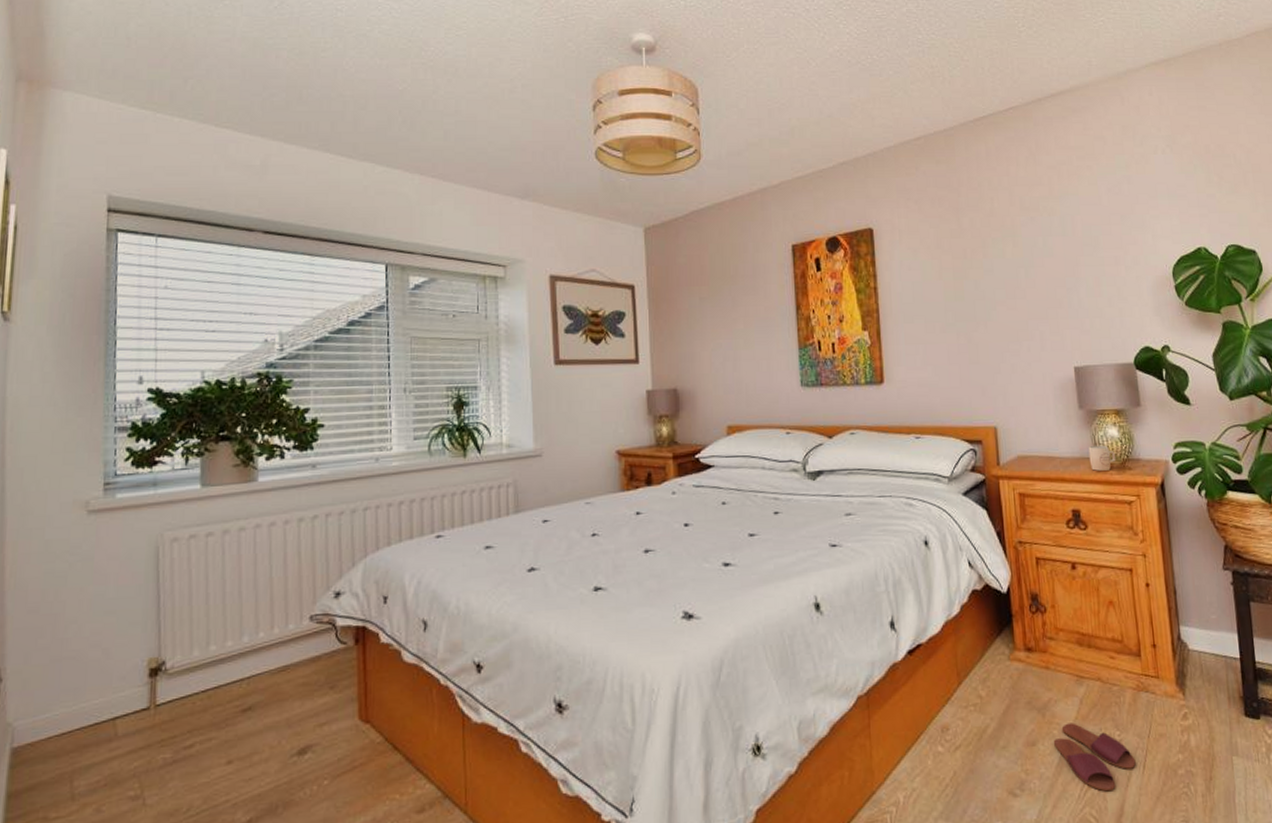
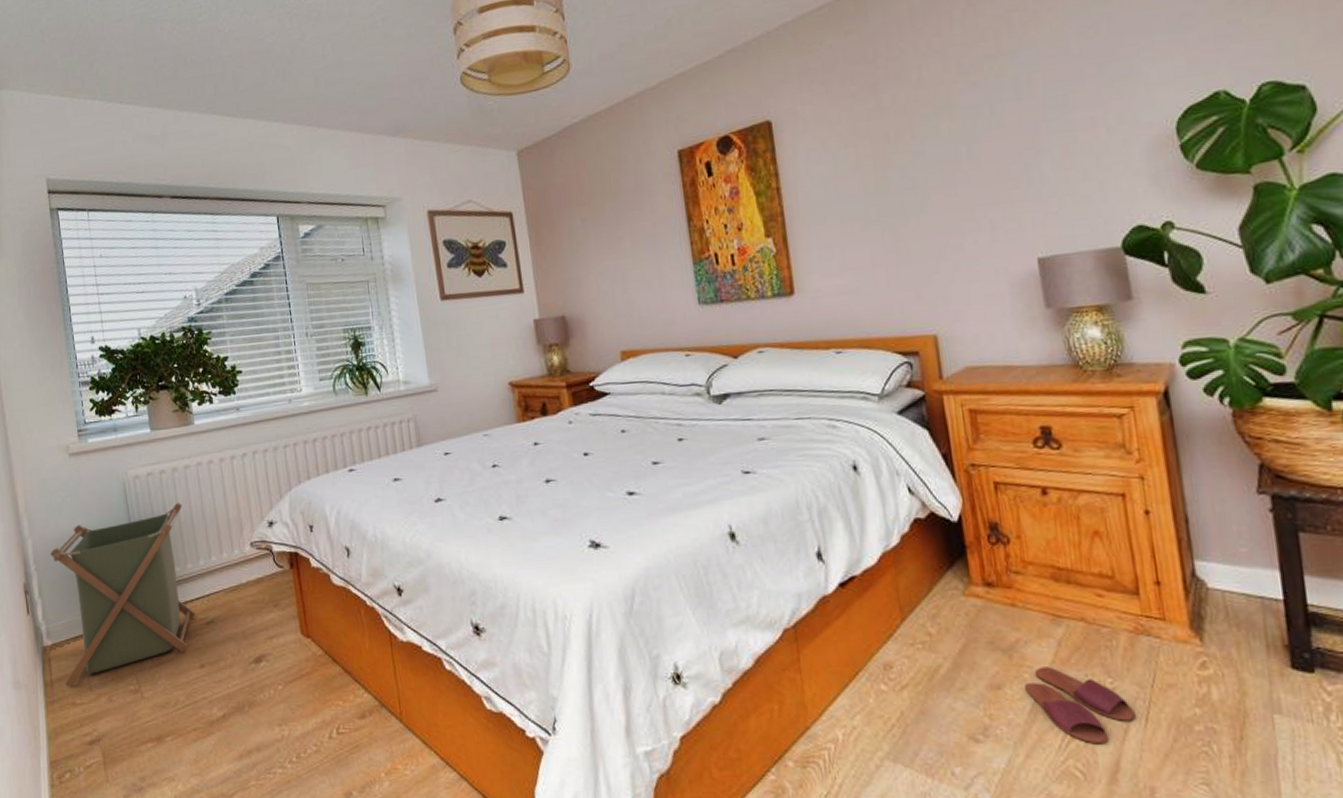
laundry basket: none [37,570,230,798] -> present [50,503,196,687]
mug: present [1088,445,1116,472] -> none [1060,349,1100,381]

